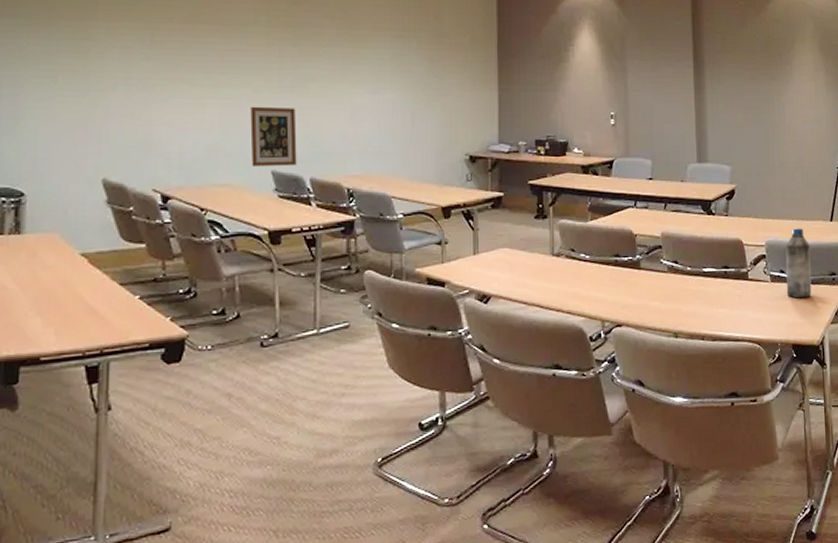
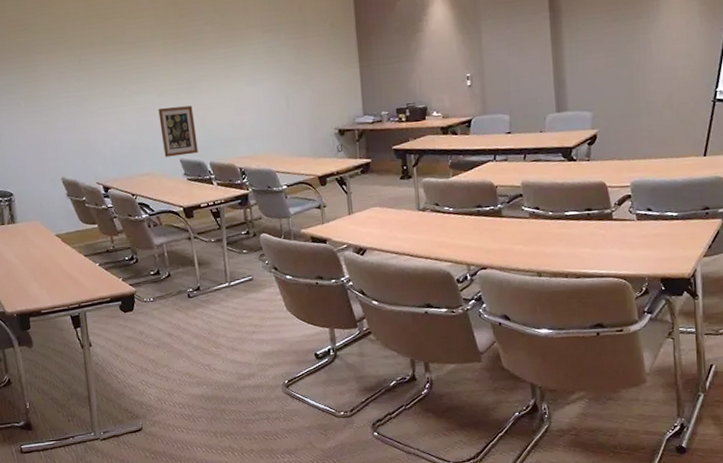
water bottle: present [786,228,812,298] -> none [653,165,682,234]

